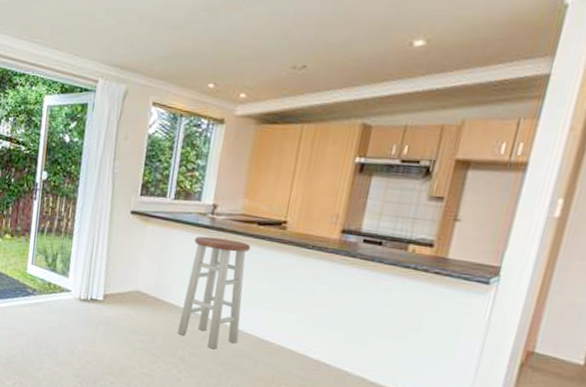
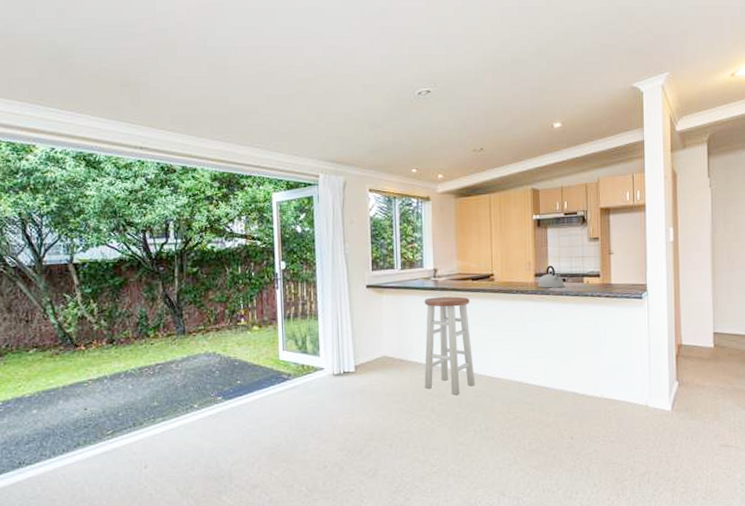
kettle: none [342,222,380,252] -> present [537,265,564,288]

